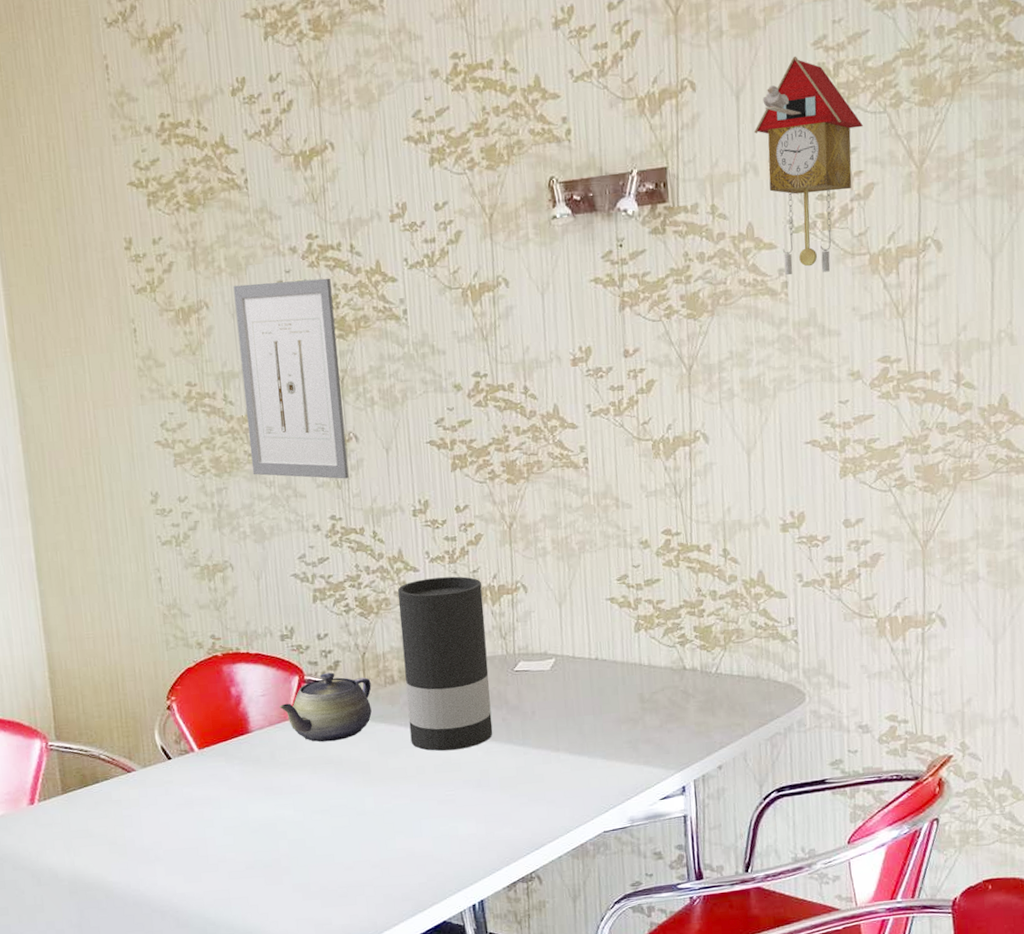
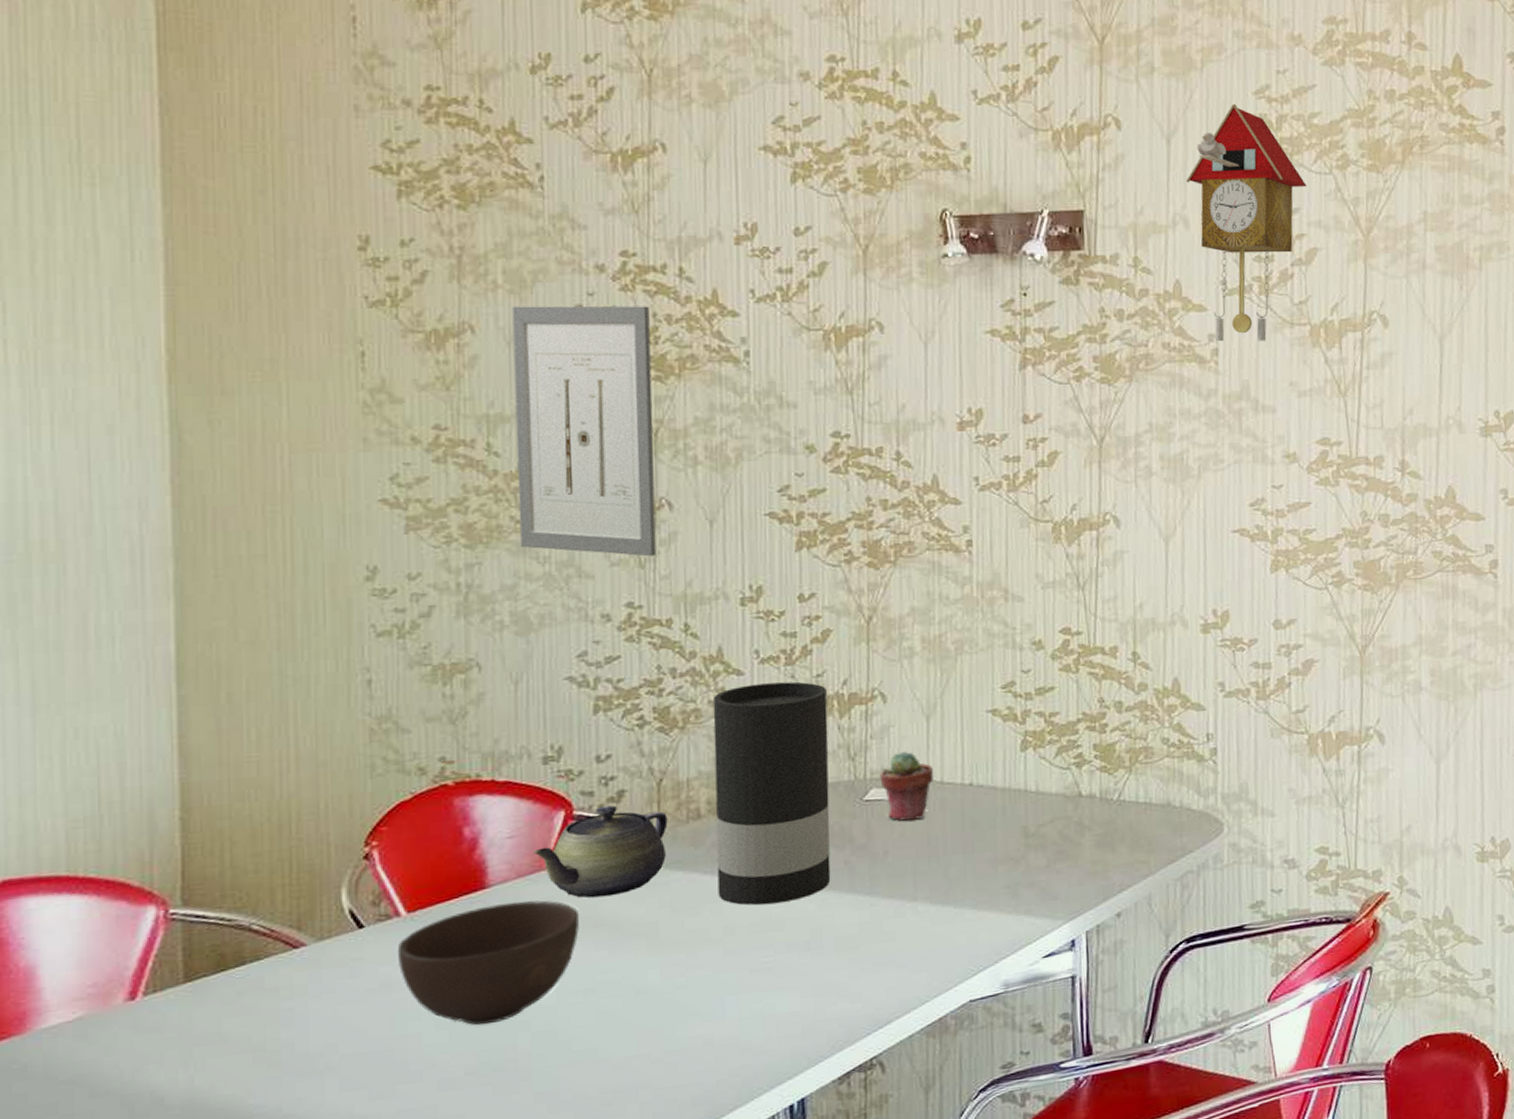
bowl: none [195,743,315,833] -> present [398,900,580,1026]
potted succulent: none [525,631,567,688] -> present [879,751,933,821]

